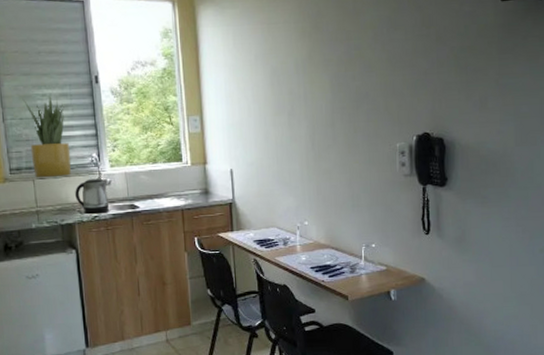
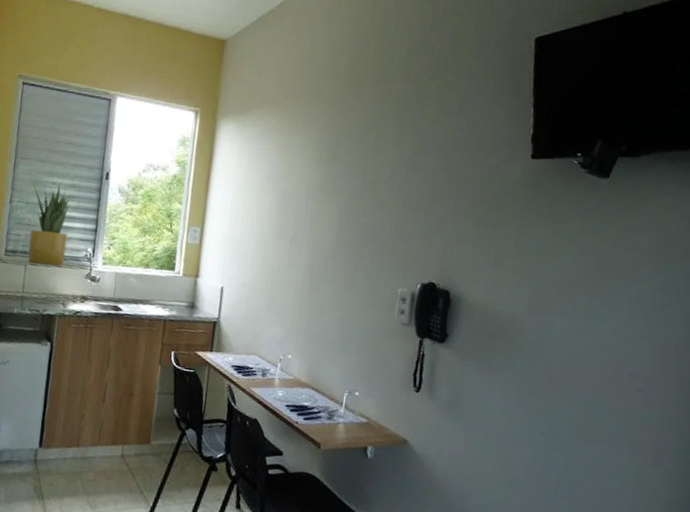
kettle: present [75,178,110,215] -> none [62,273,96,311]

